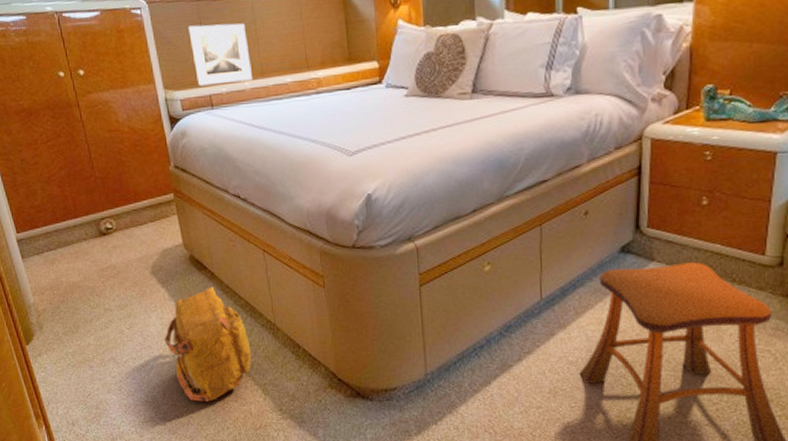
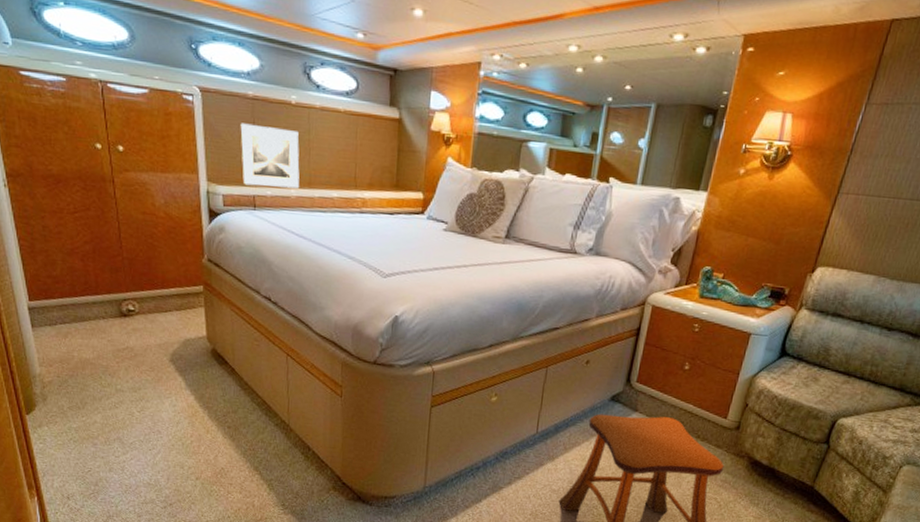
backpack: present [164,287,252,402] -> none [175,382,262,490]

